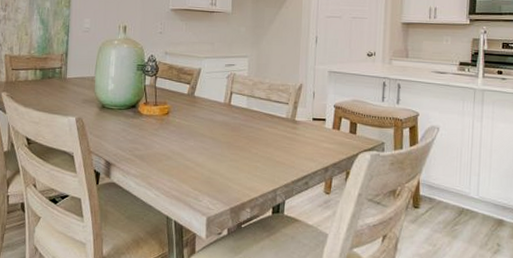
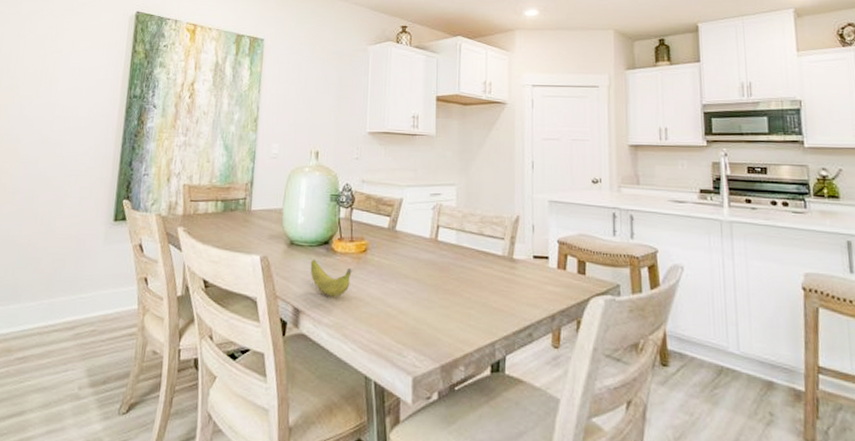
banana: none [119,120,156,152] -> present [310,259,352,297]

